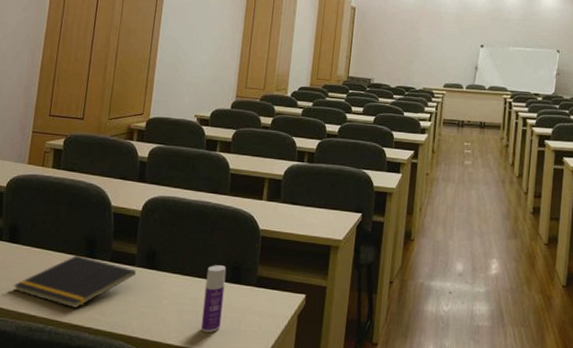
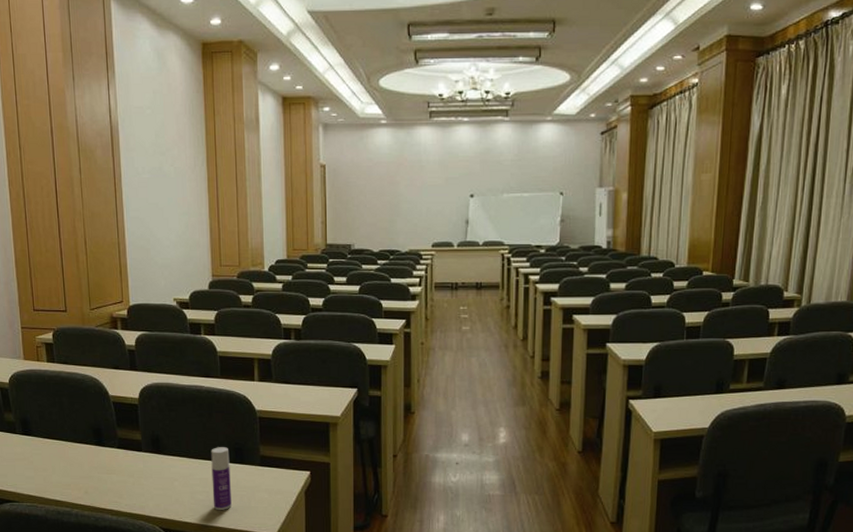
notepad: present [13,255,137,308] -> none [35,443,145,492]

